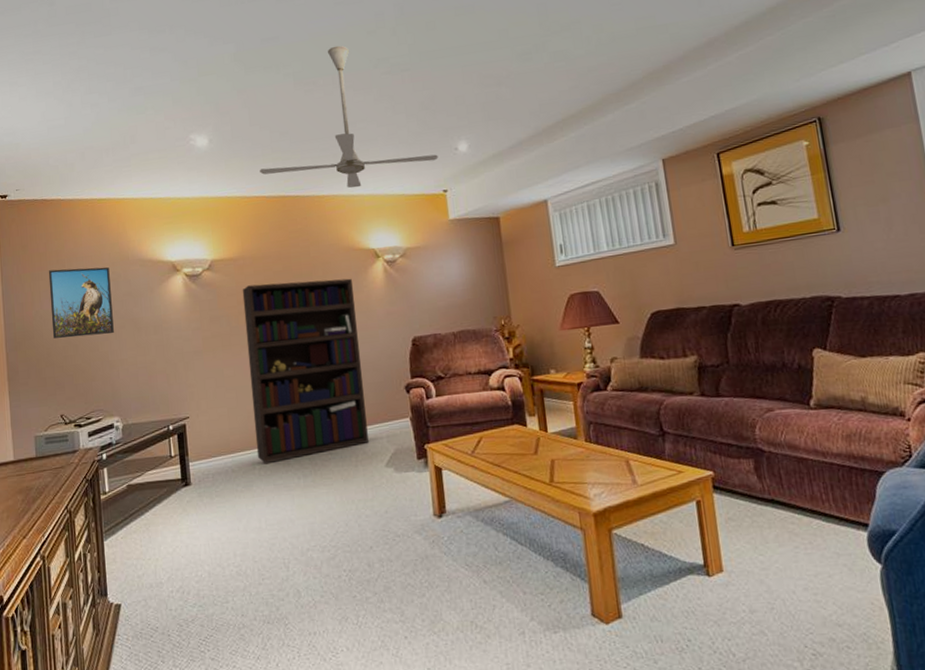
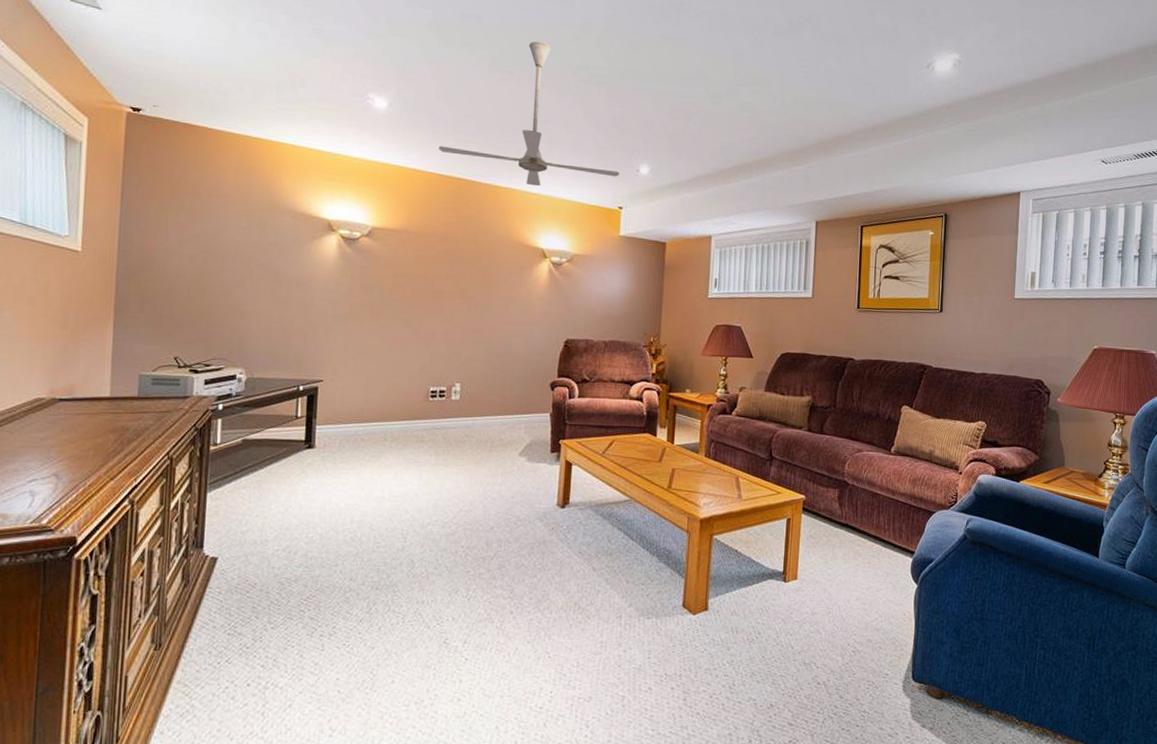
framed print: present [48,267,114,338] -> none [176,201,255,282]
bookcase: present [242,278,370,463] -> none [390,260,516,437]

